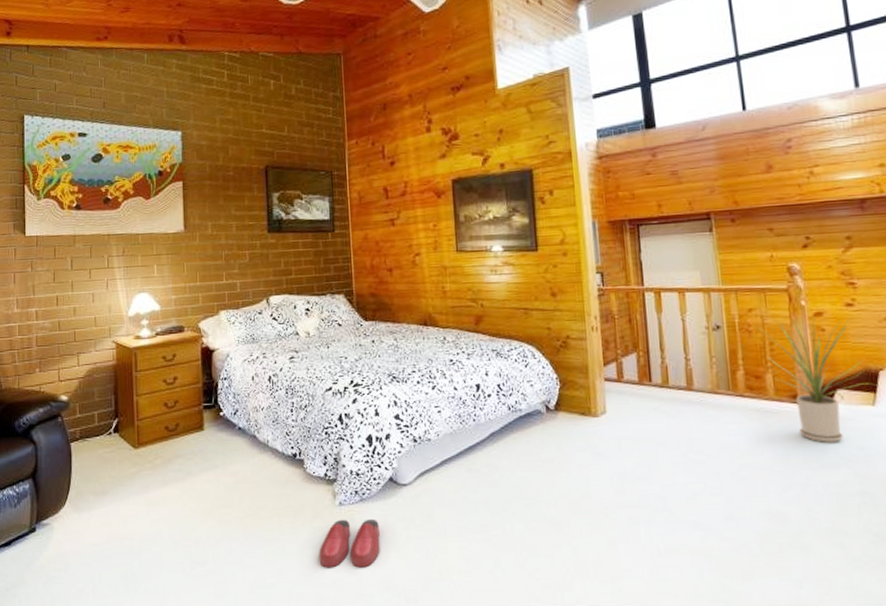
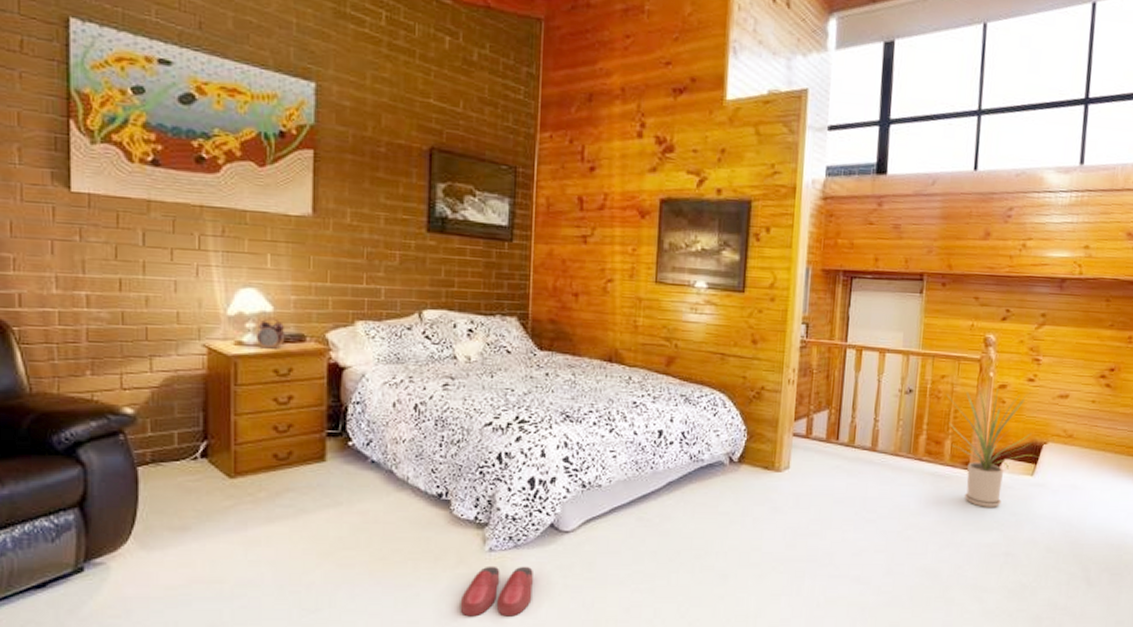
alarm clock: none [149,315,170,341] -> present [255,318,285,351]

